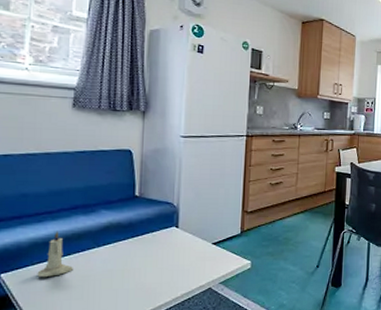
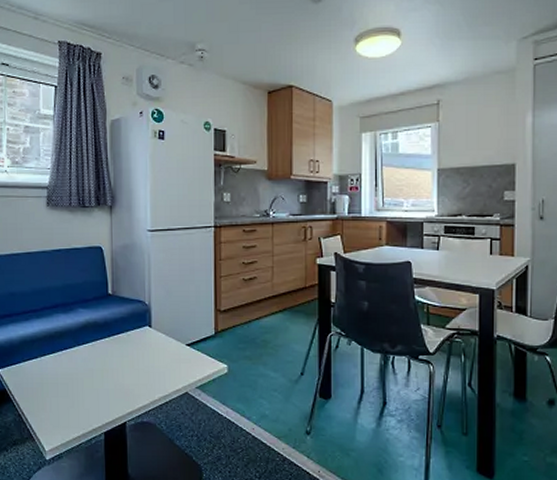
candle: present [37,231,73,277] -> none [28,329,58,373]

